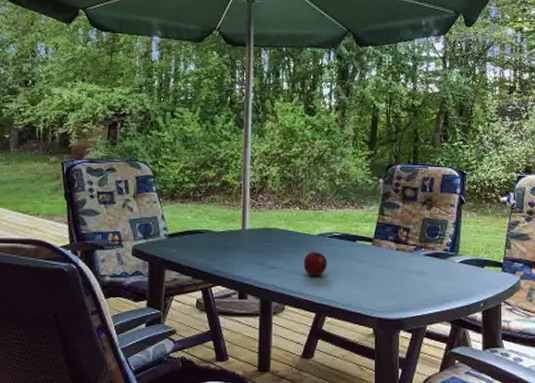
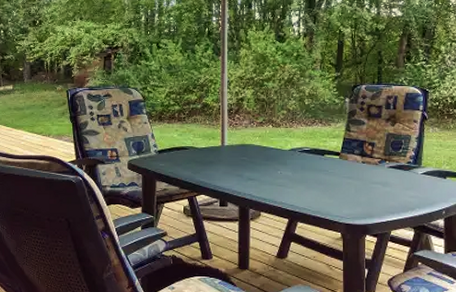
apple: present [303,251,328,276] -> none [277,165,299,186]

